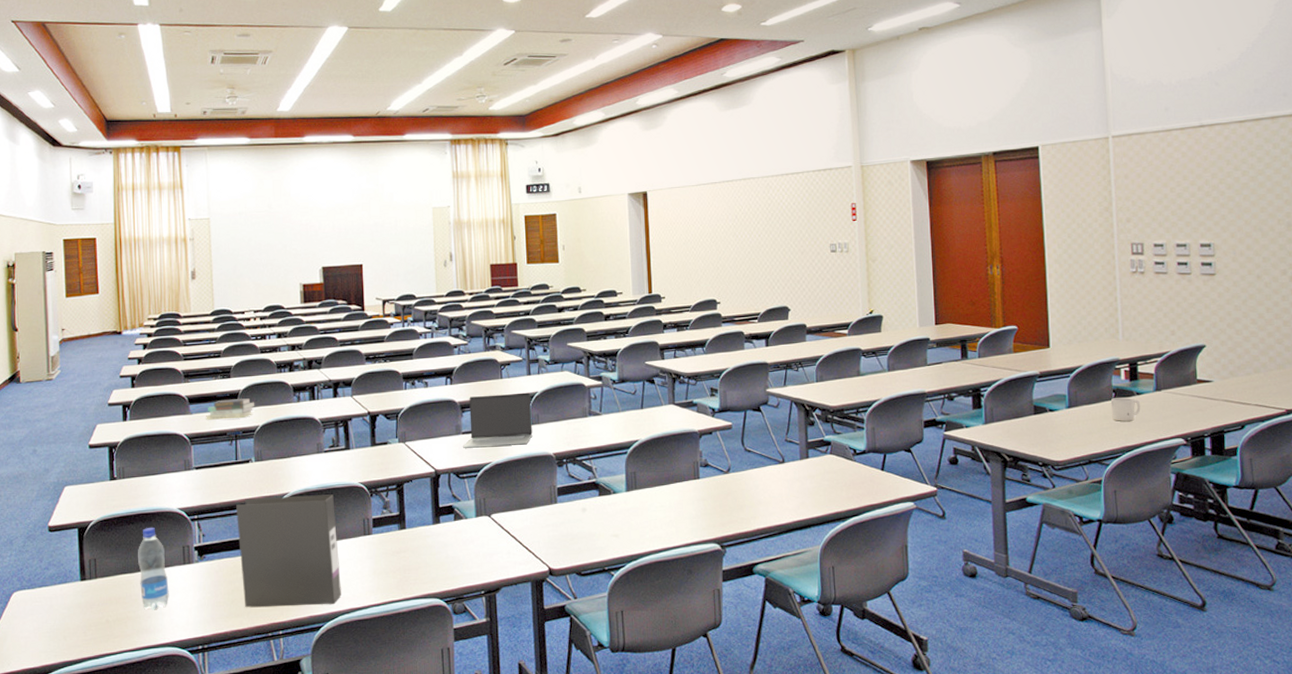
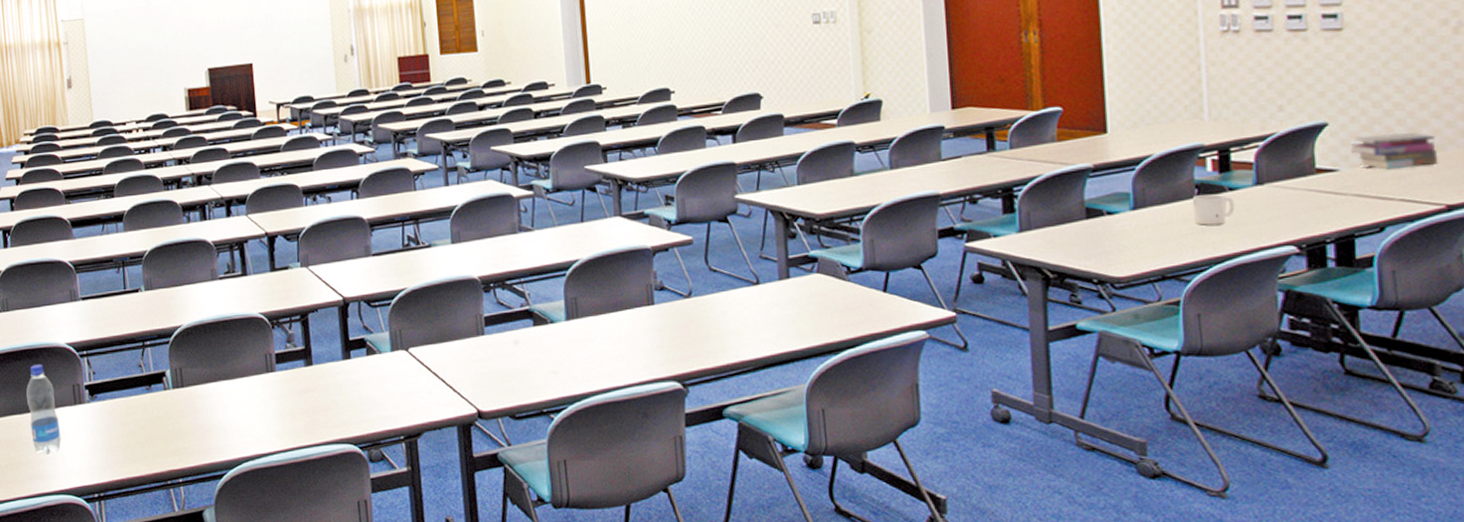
books: present [206,398,255,420] -> none [90,219,142,245]
binder: present [236,494,341,608] -> none [127,327,245,453]
laptop: present [463,392,533,448] -> none [373,206,453,272]
books: none [1222,353,1281,382] -> present [1351,131,1439,170]

